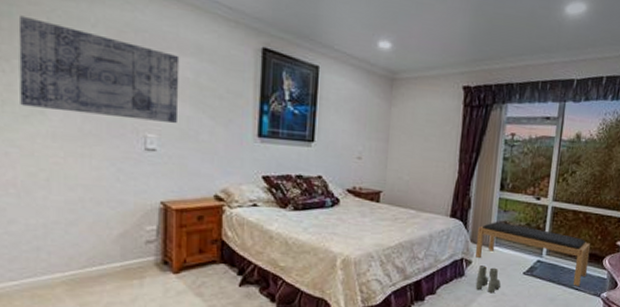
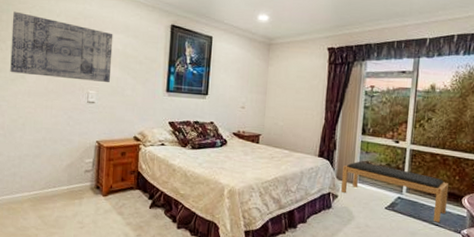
boots: present [475,266,501,294] -> none [341,200,364,225]

